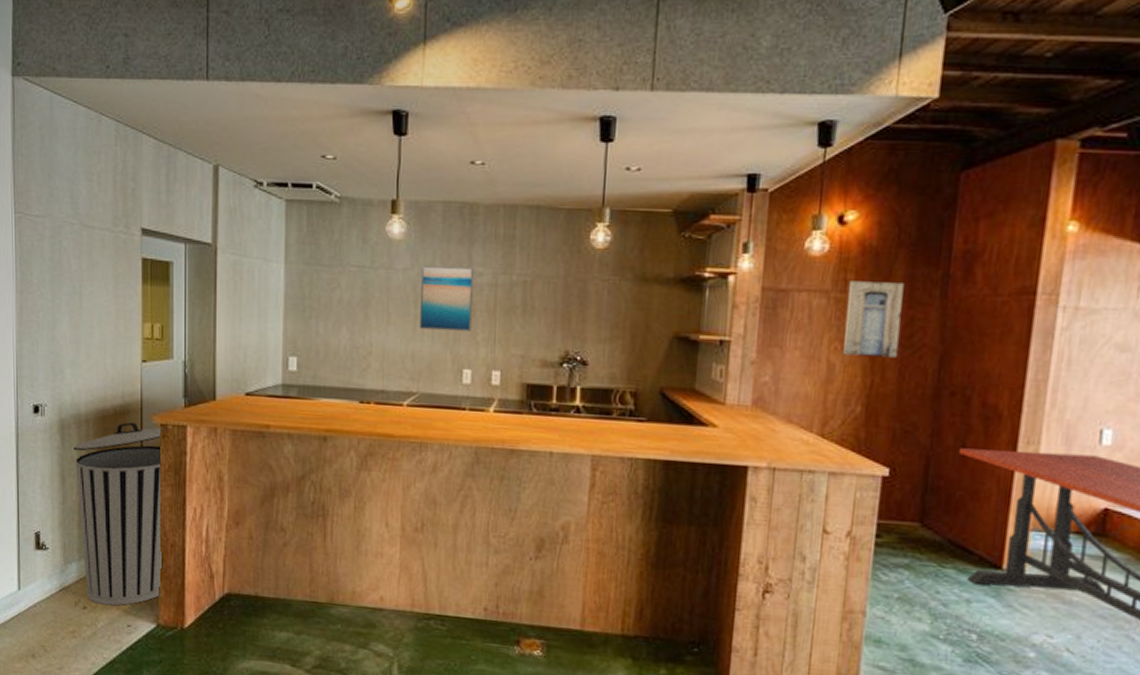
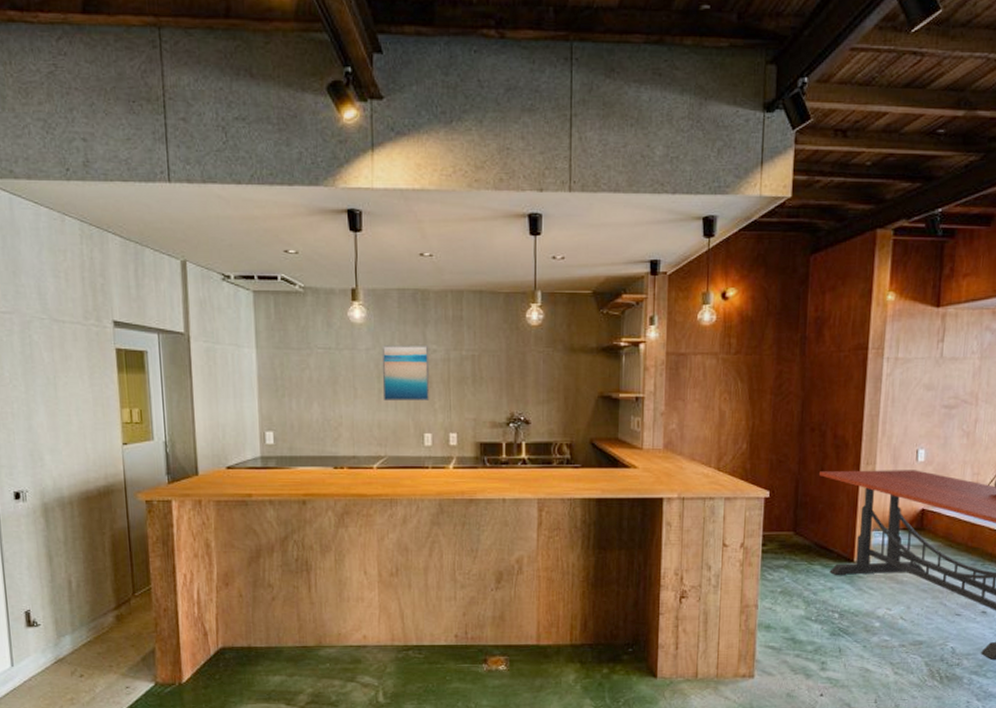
trash can: present [74,422,163,606] -> none [59,501,158,671]
wall art: present [843,281,904,358] -> none [731,344,773,404]

